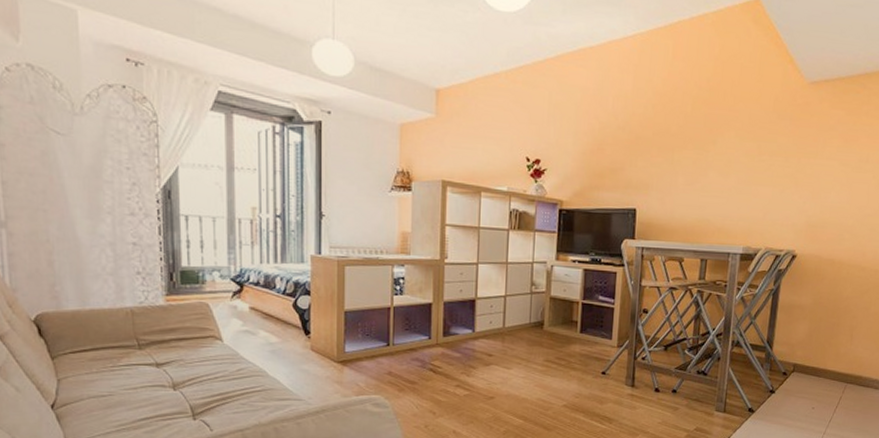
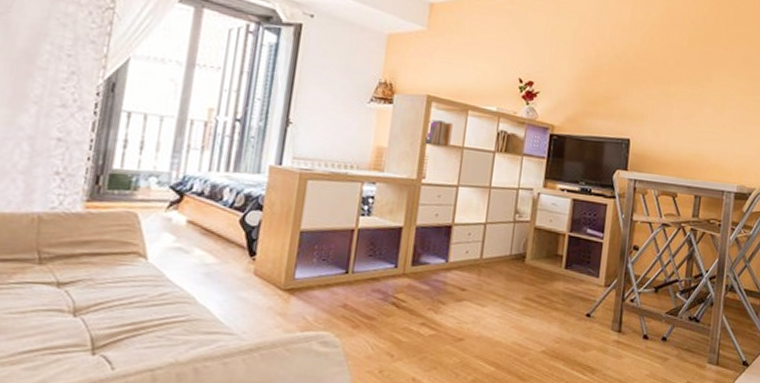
books: none [442,203,468,229] -> present [422,120,453,148]

